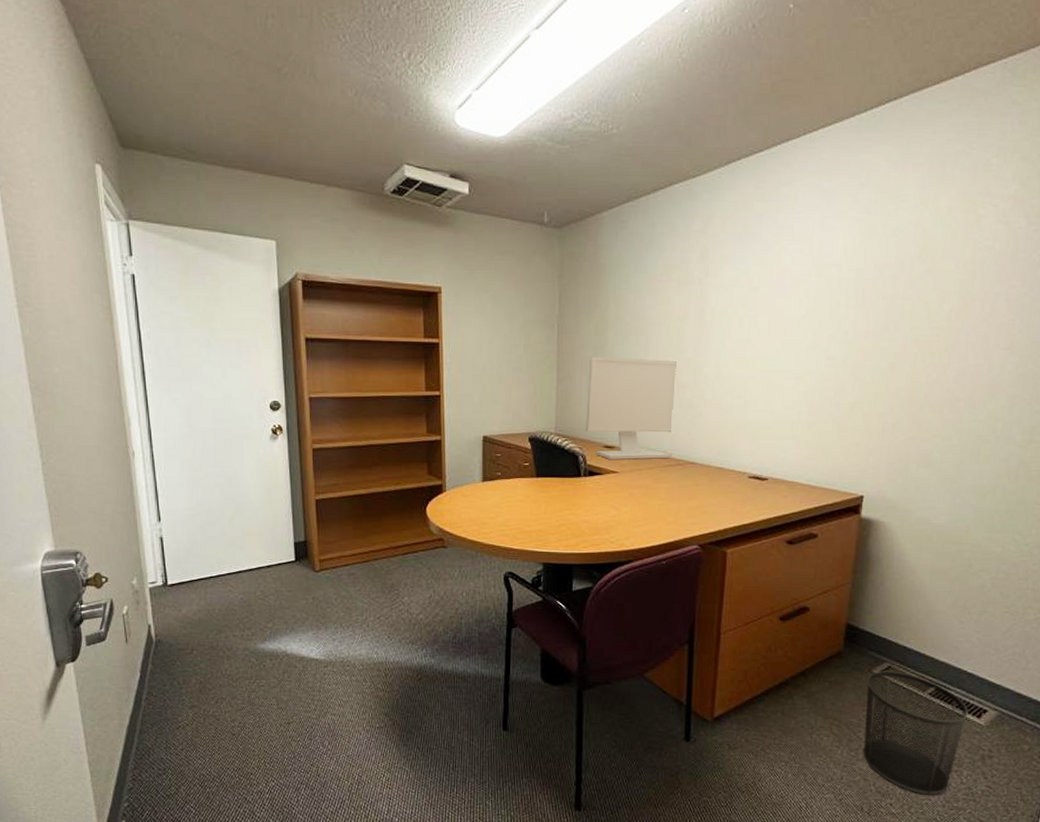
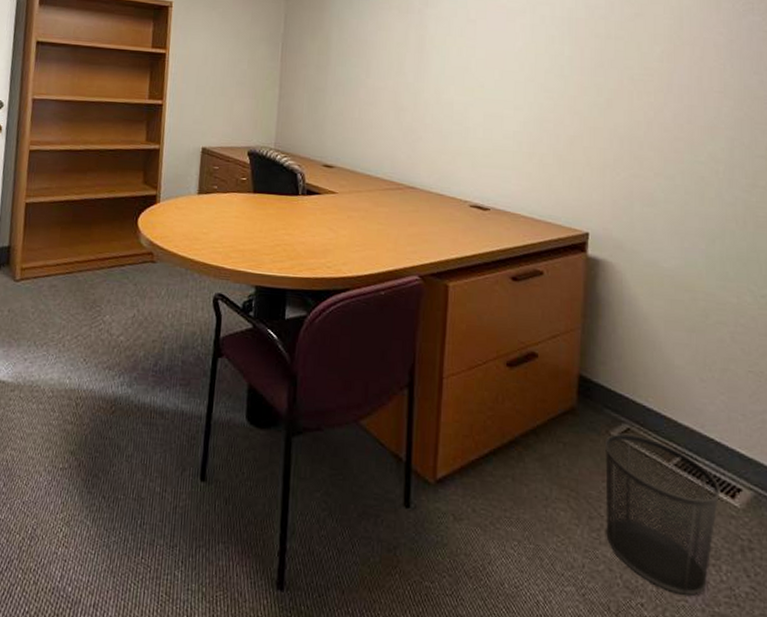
computer monitor: present [585,357,677,460] -> none [305,76,397,182]

